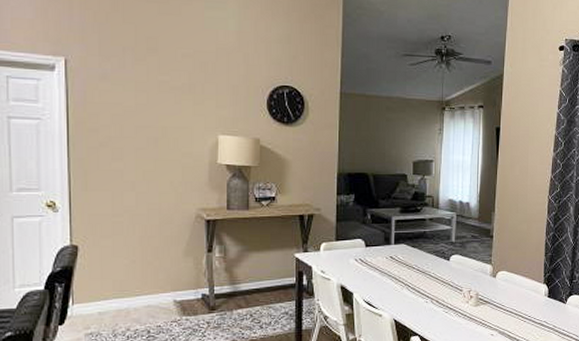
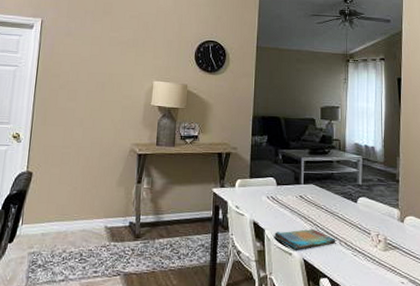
dish towel: none [364,288,427,310] -> present [274,228,336,249]

